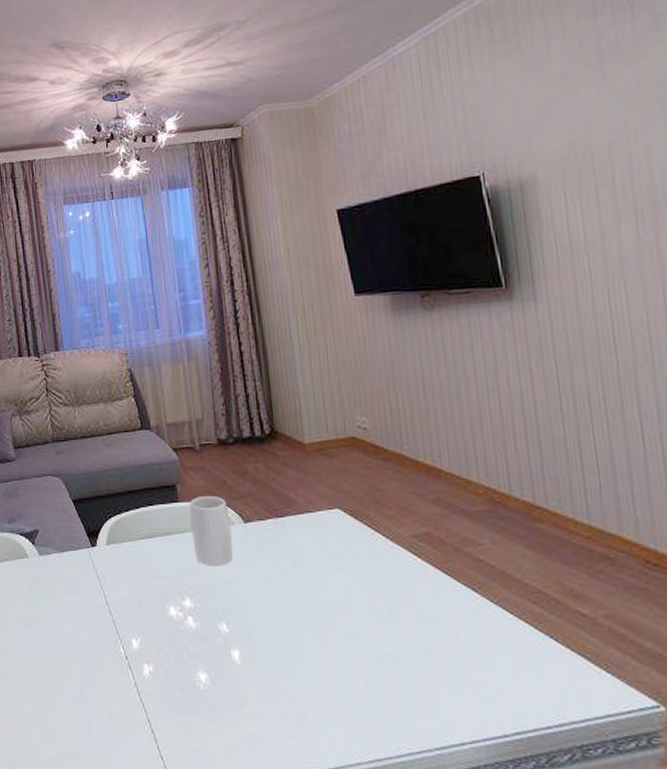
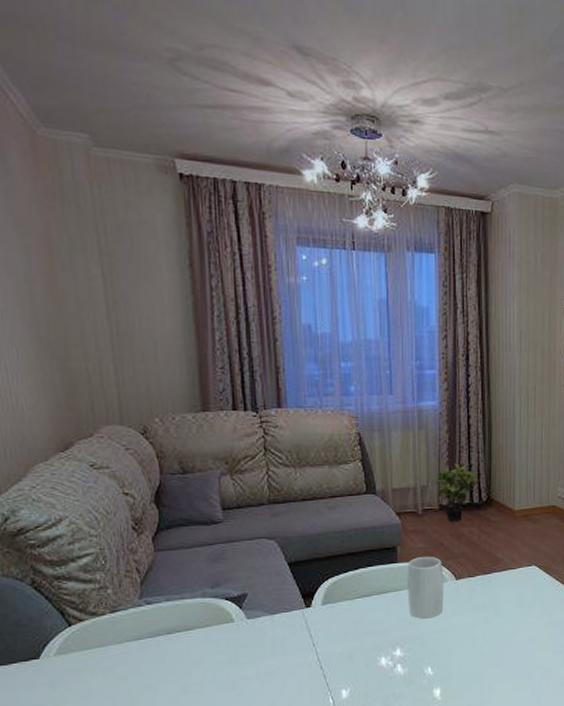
potted plant: none [208,393,258,458] -> present [433,463,478,523]

